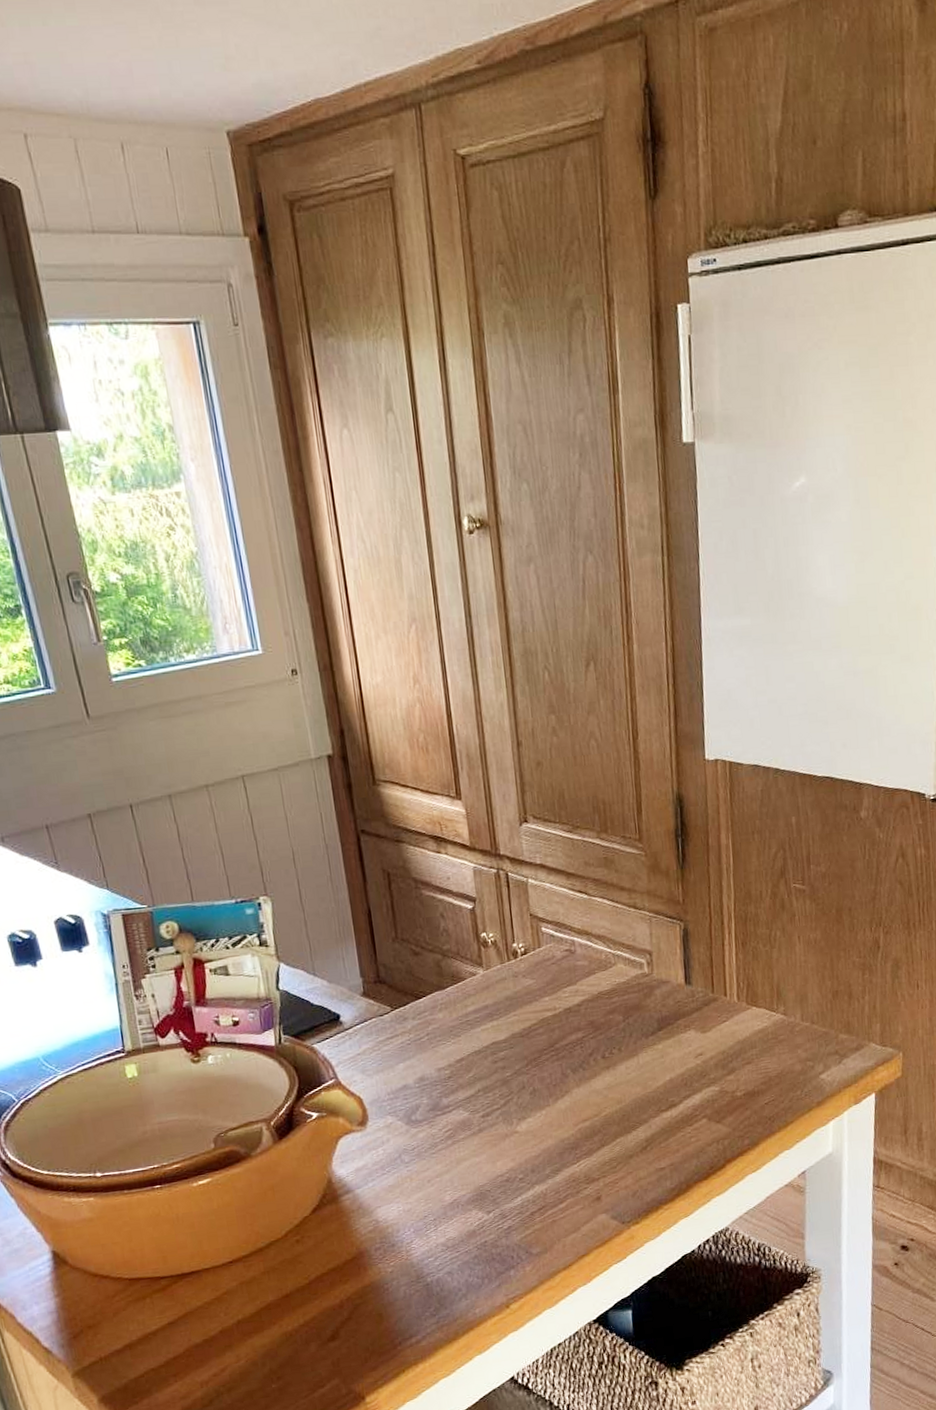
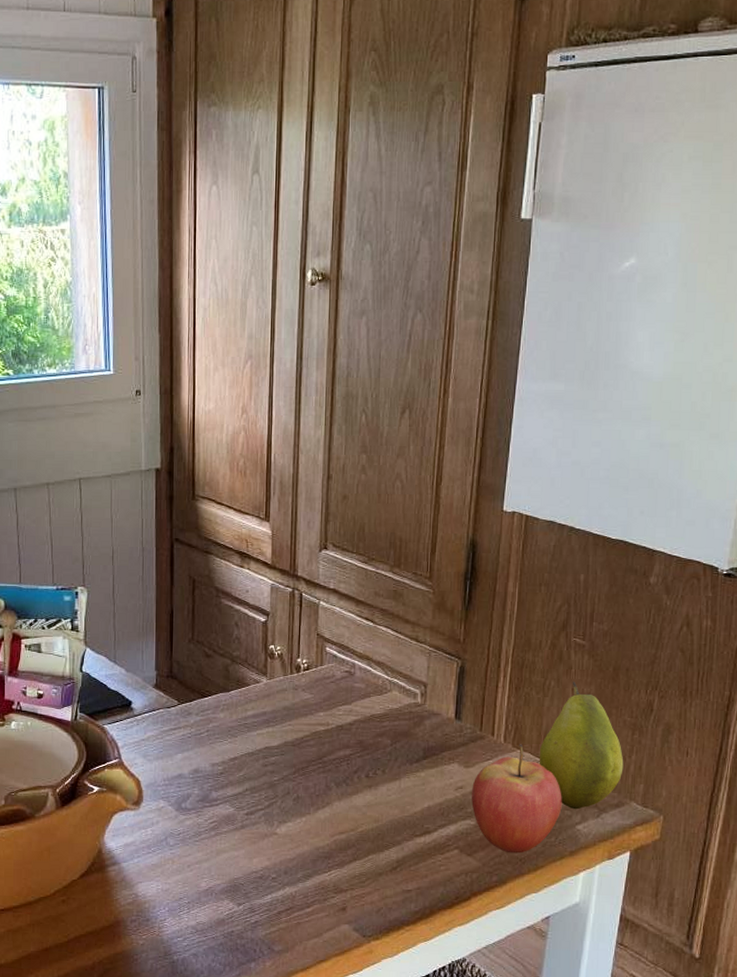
fruit: none [712,1000,804,1114] -> present [472,744,562,854]
fruit: none [774,928,859,1059] -> present [539,681,624,810]

